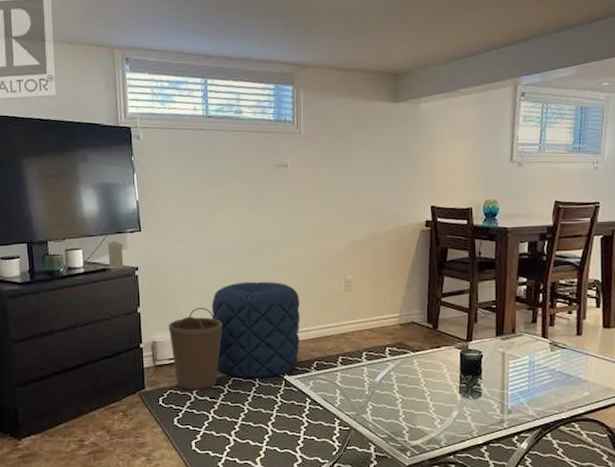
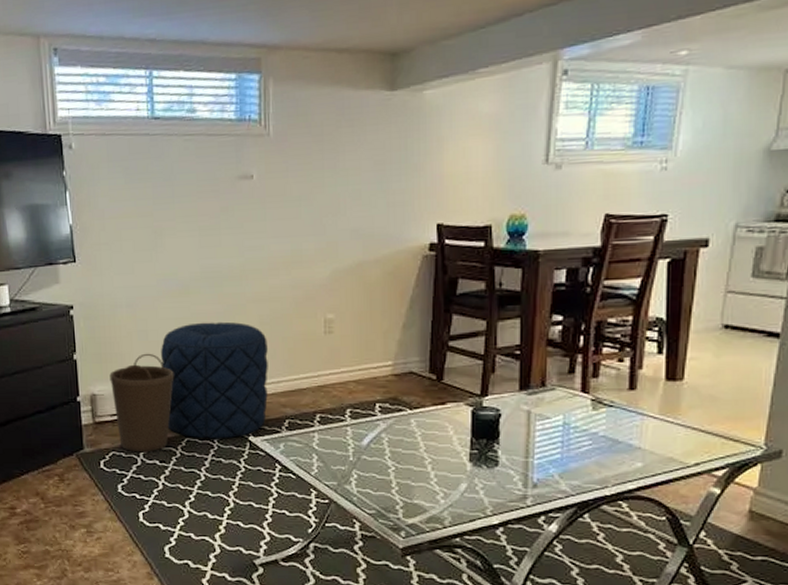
candle: present [106,240,126,271] -> none [36,273,59,310]

